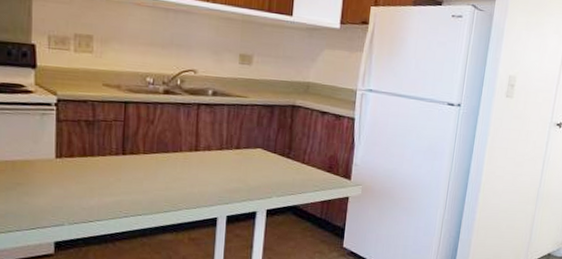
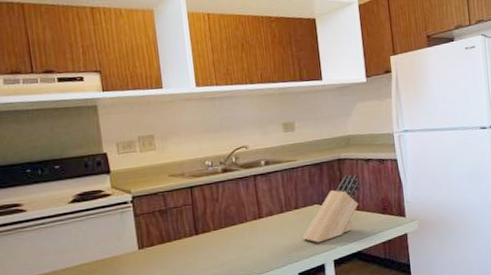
knife block: none [238,123,311,189] -> present [302,175,360,243]

